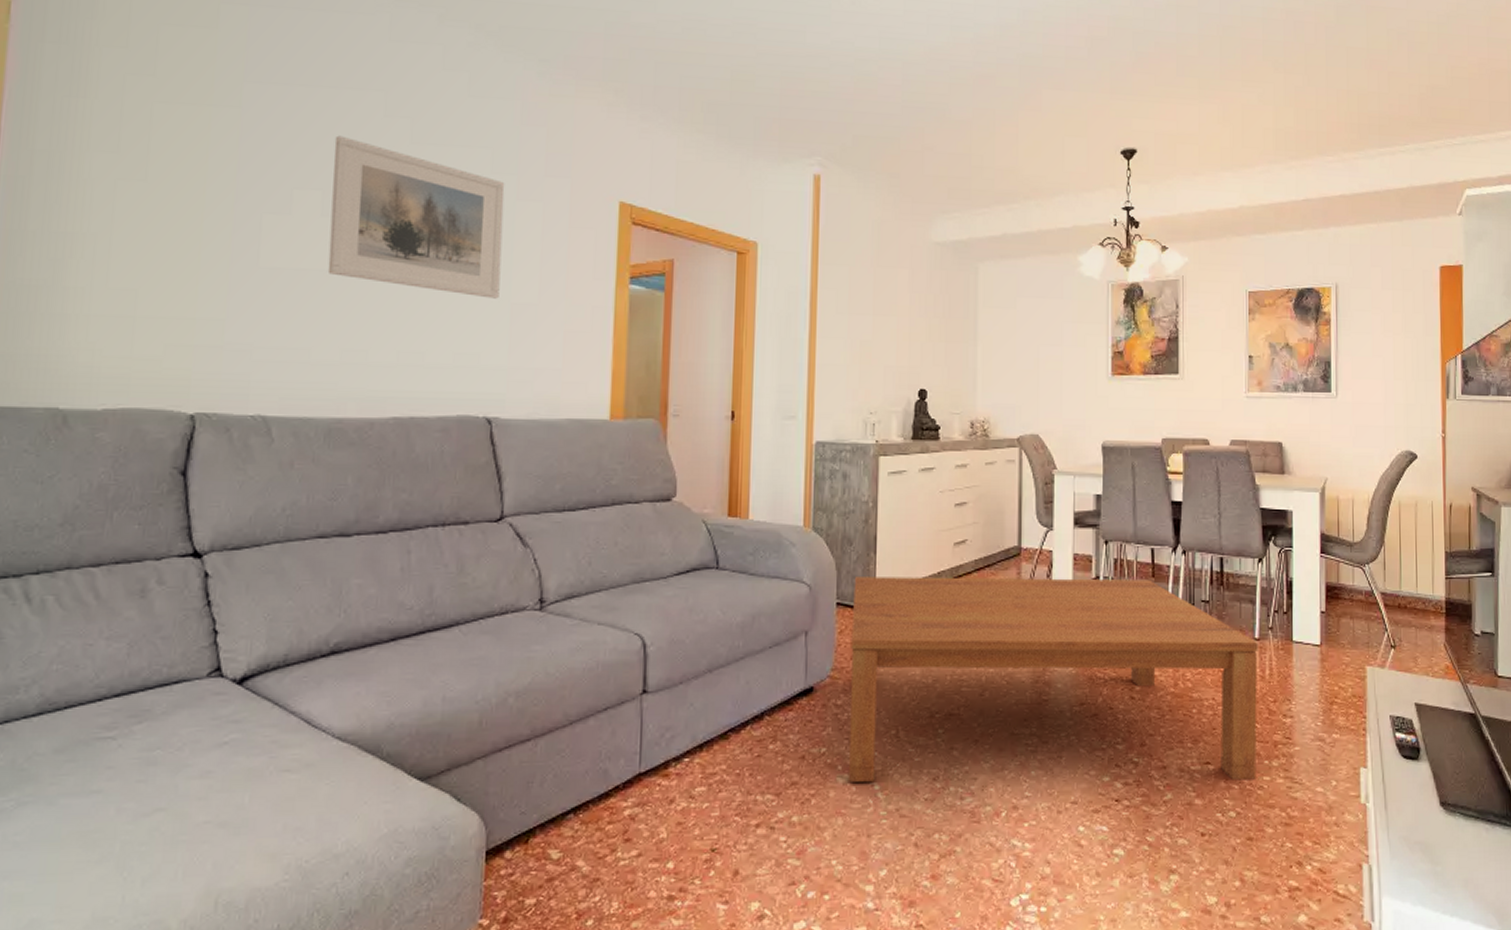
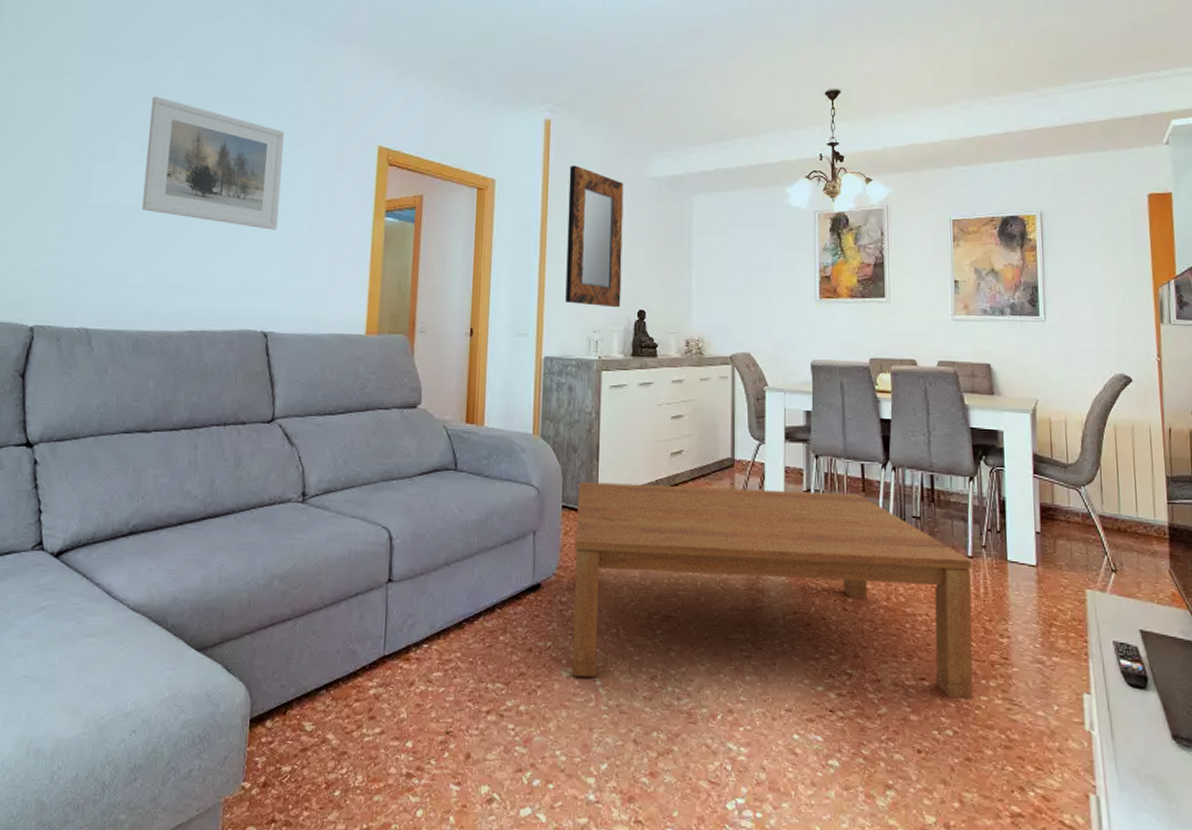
home mirror: none [838,227,903,387] -> present [565,165,624,308]

